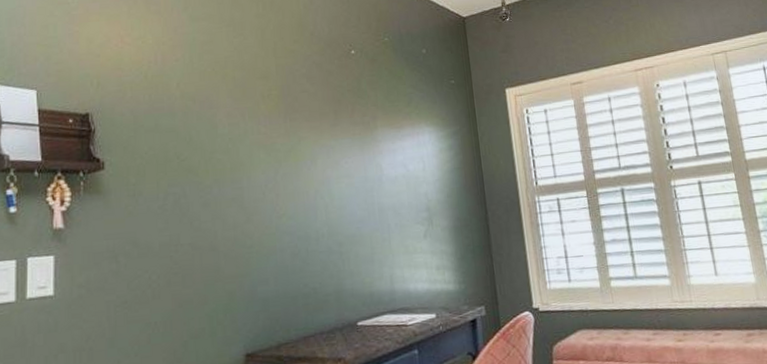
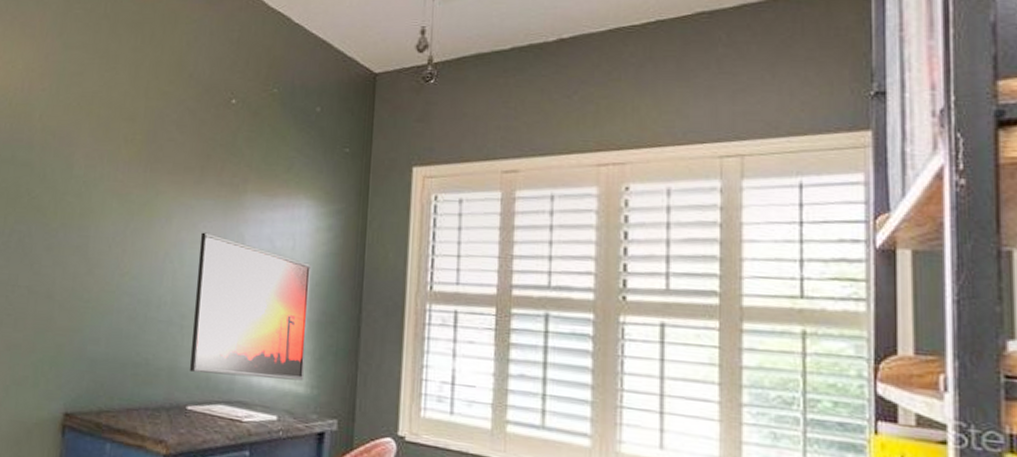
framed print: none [344,167,452,292] -> present [189,232,312,381]

